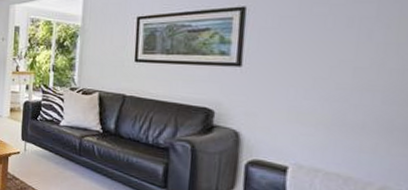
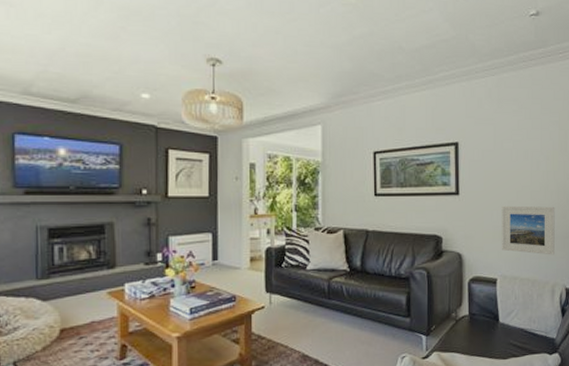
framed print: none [297,82,395,151] -> present [501,205,555,255]

